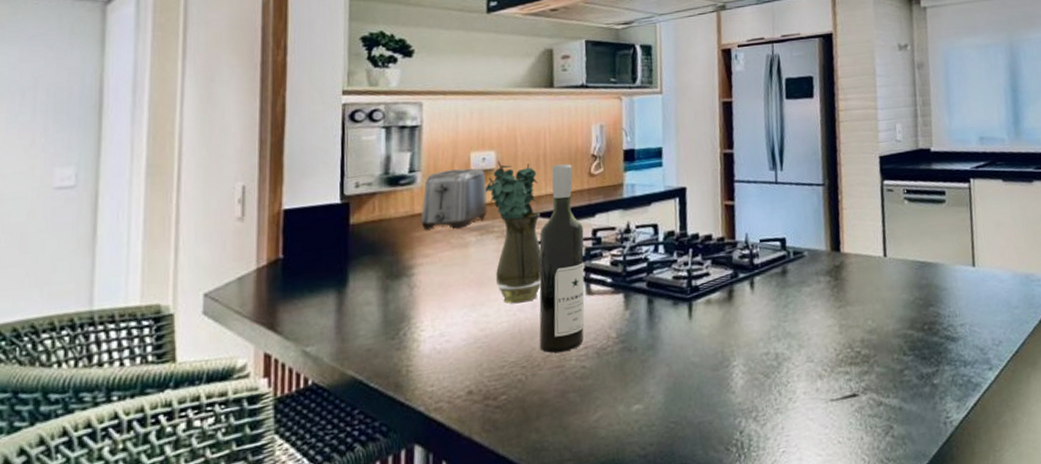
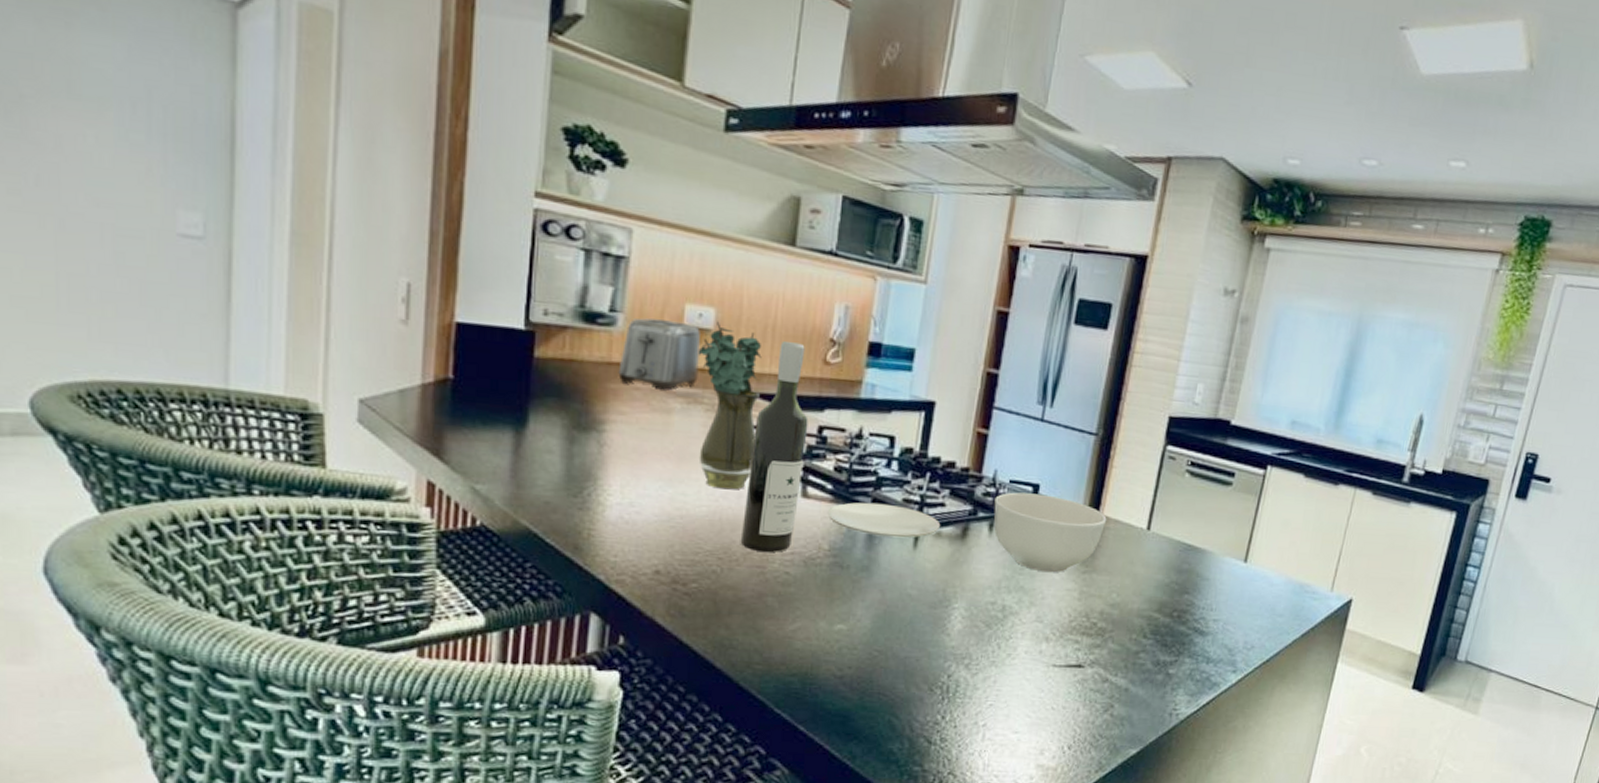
plate: none [610,283,709,316] -> present [827,502,941,538]
bowl: none [750,245,849,315] -> present [993,492,1107,573]

